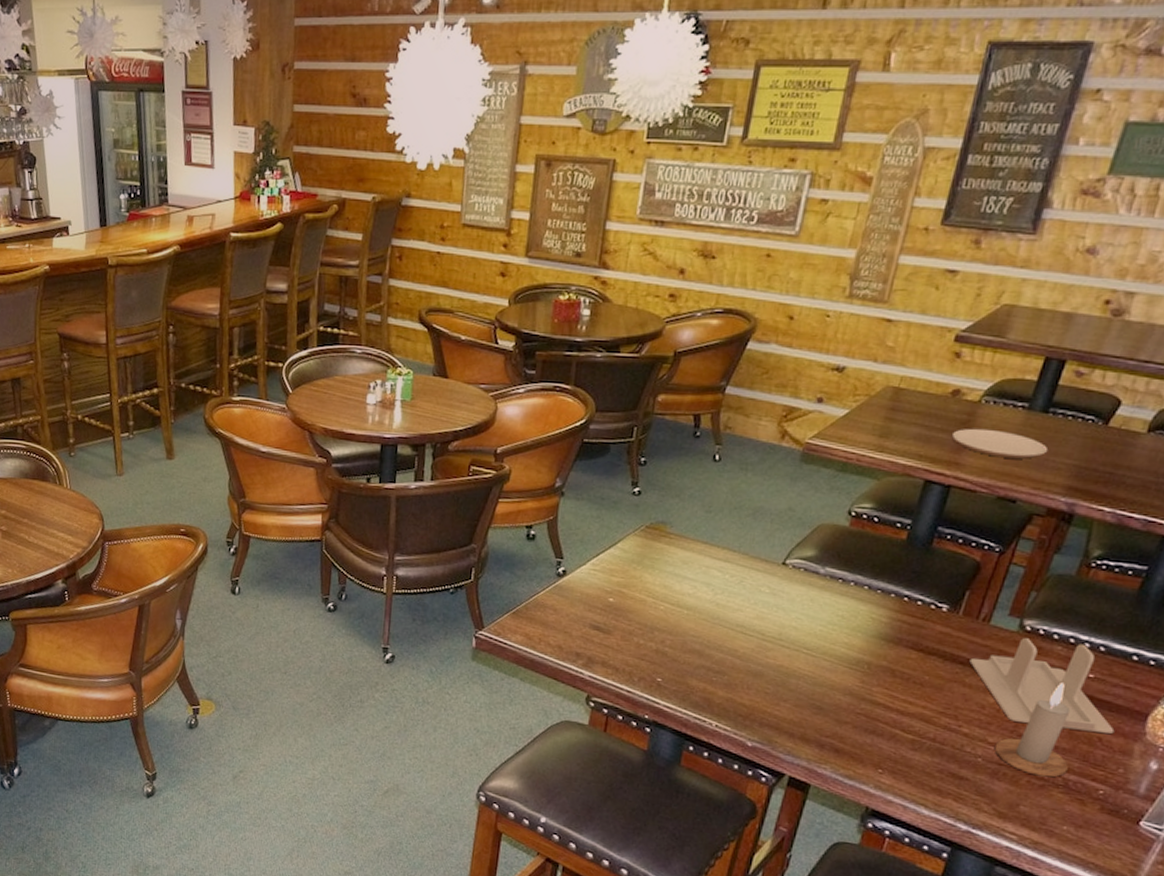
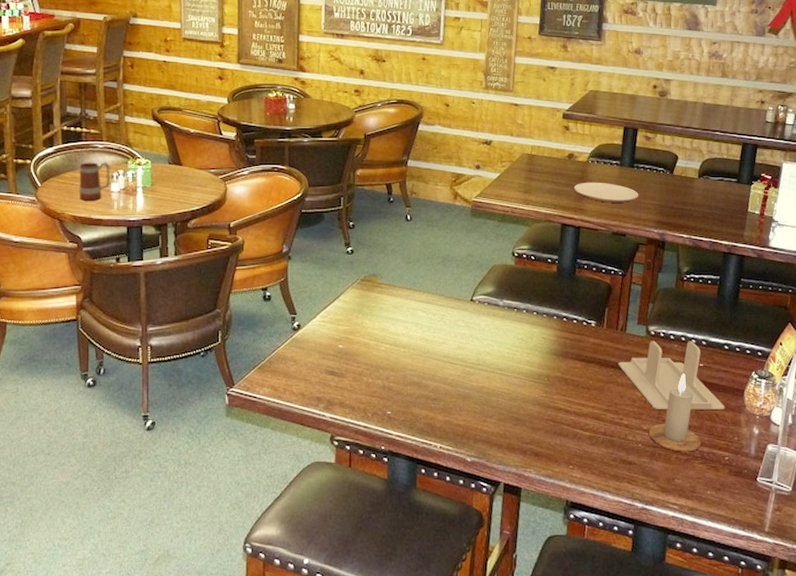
beer mug: none [332,368,368,413] -> present [79,162,110,201]

